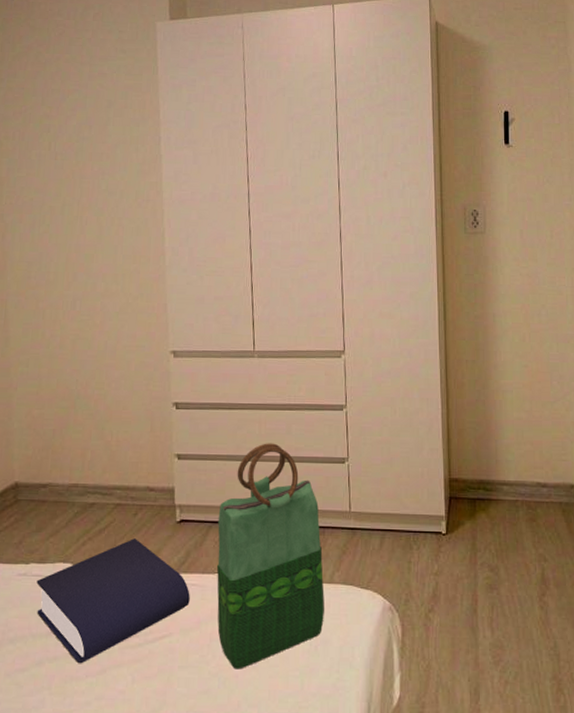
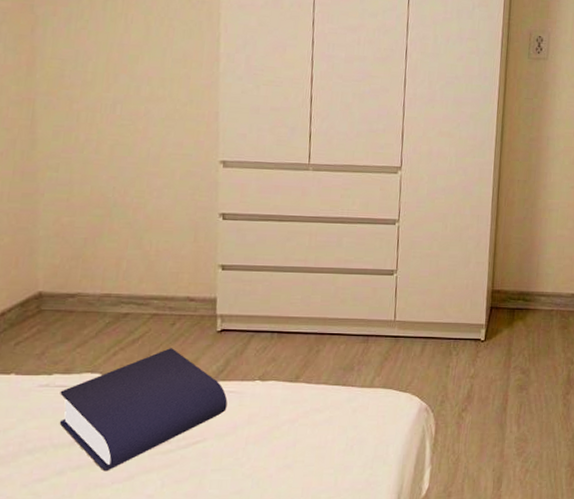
tote bag: present [216,443,324,670] -> none [254,255,365,470]

